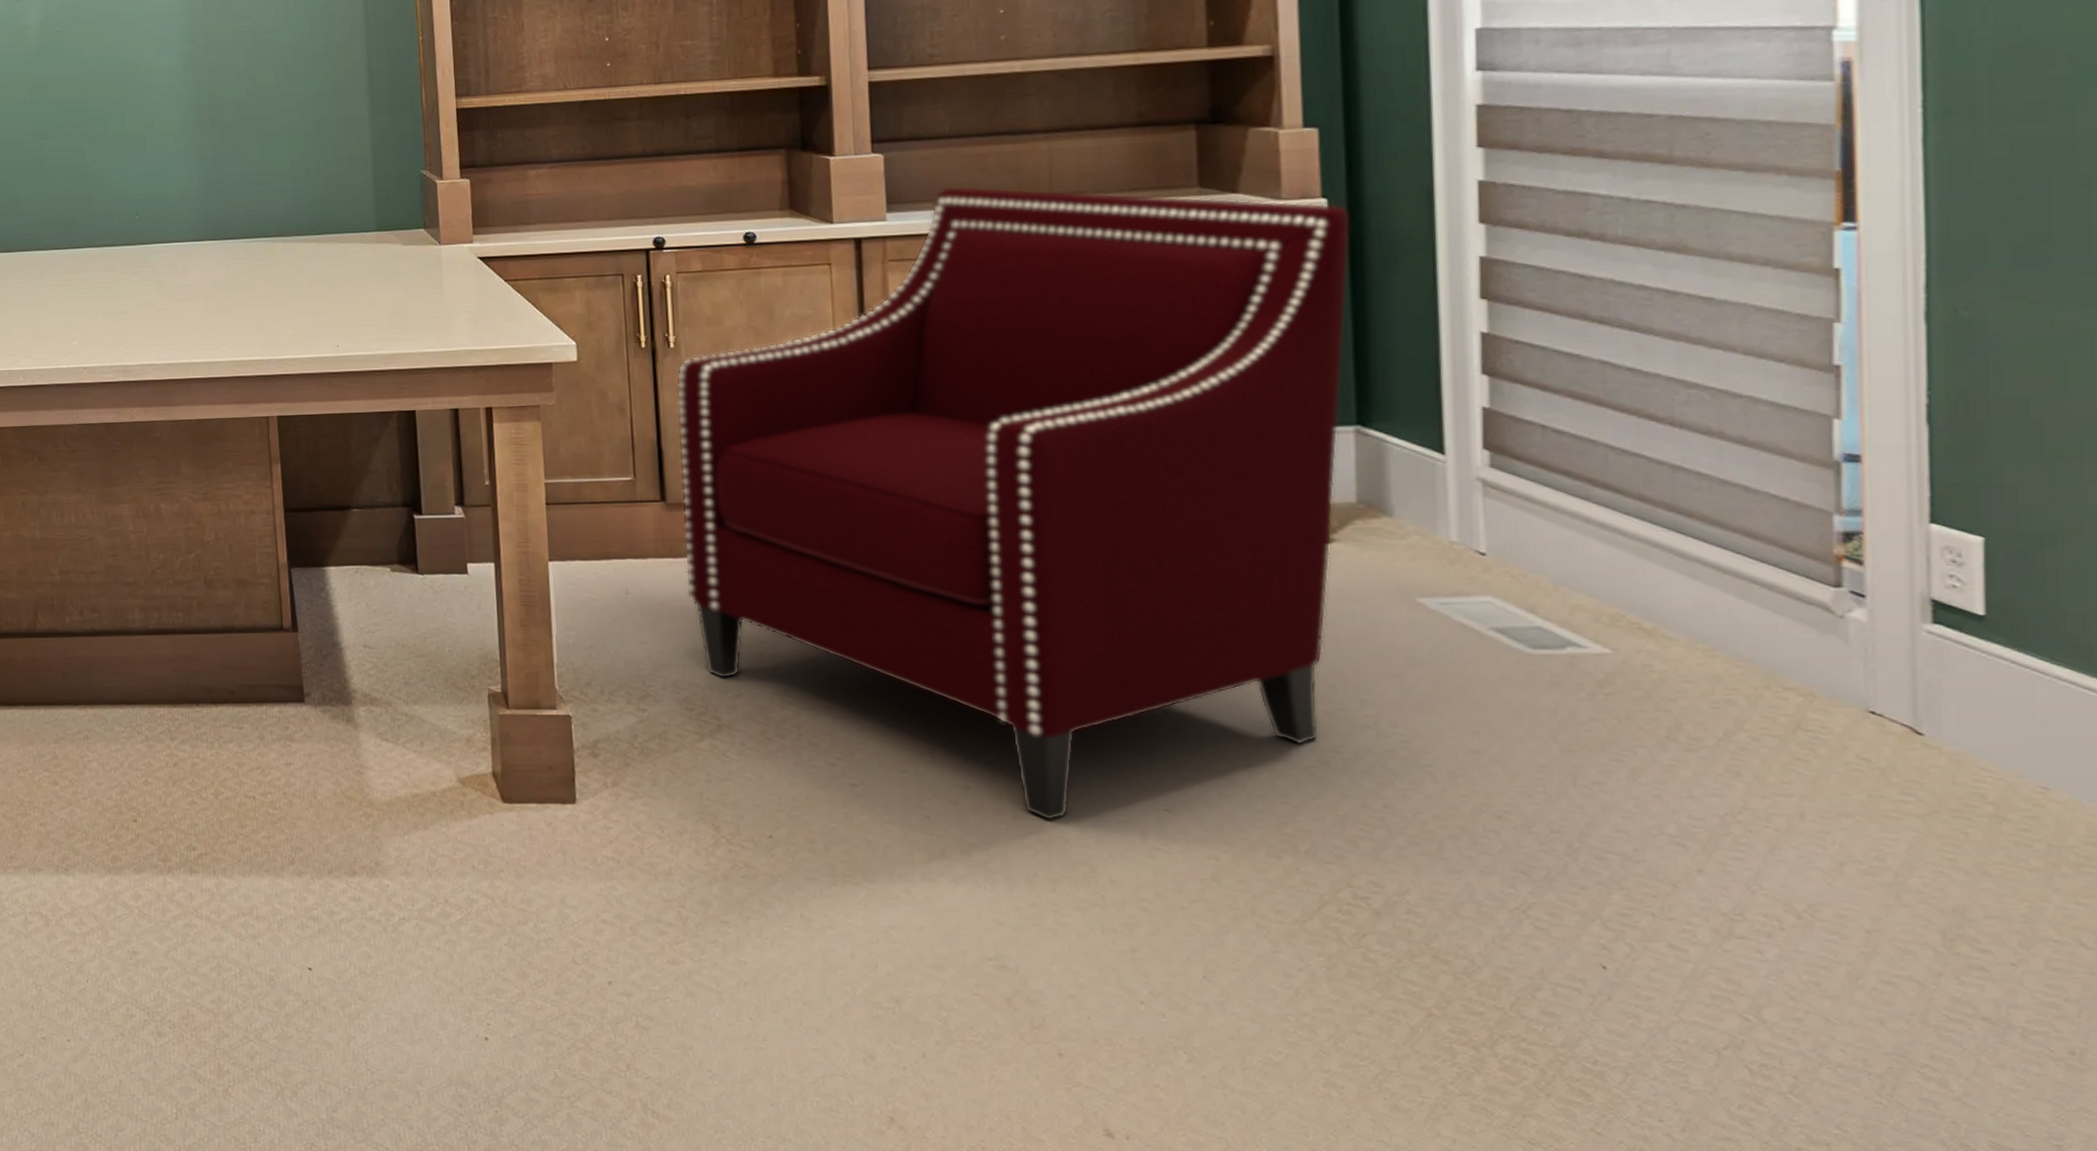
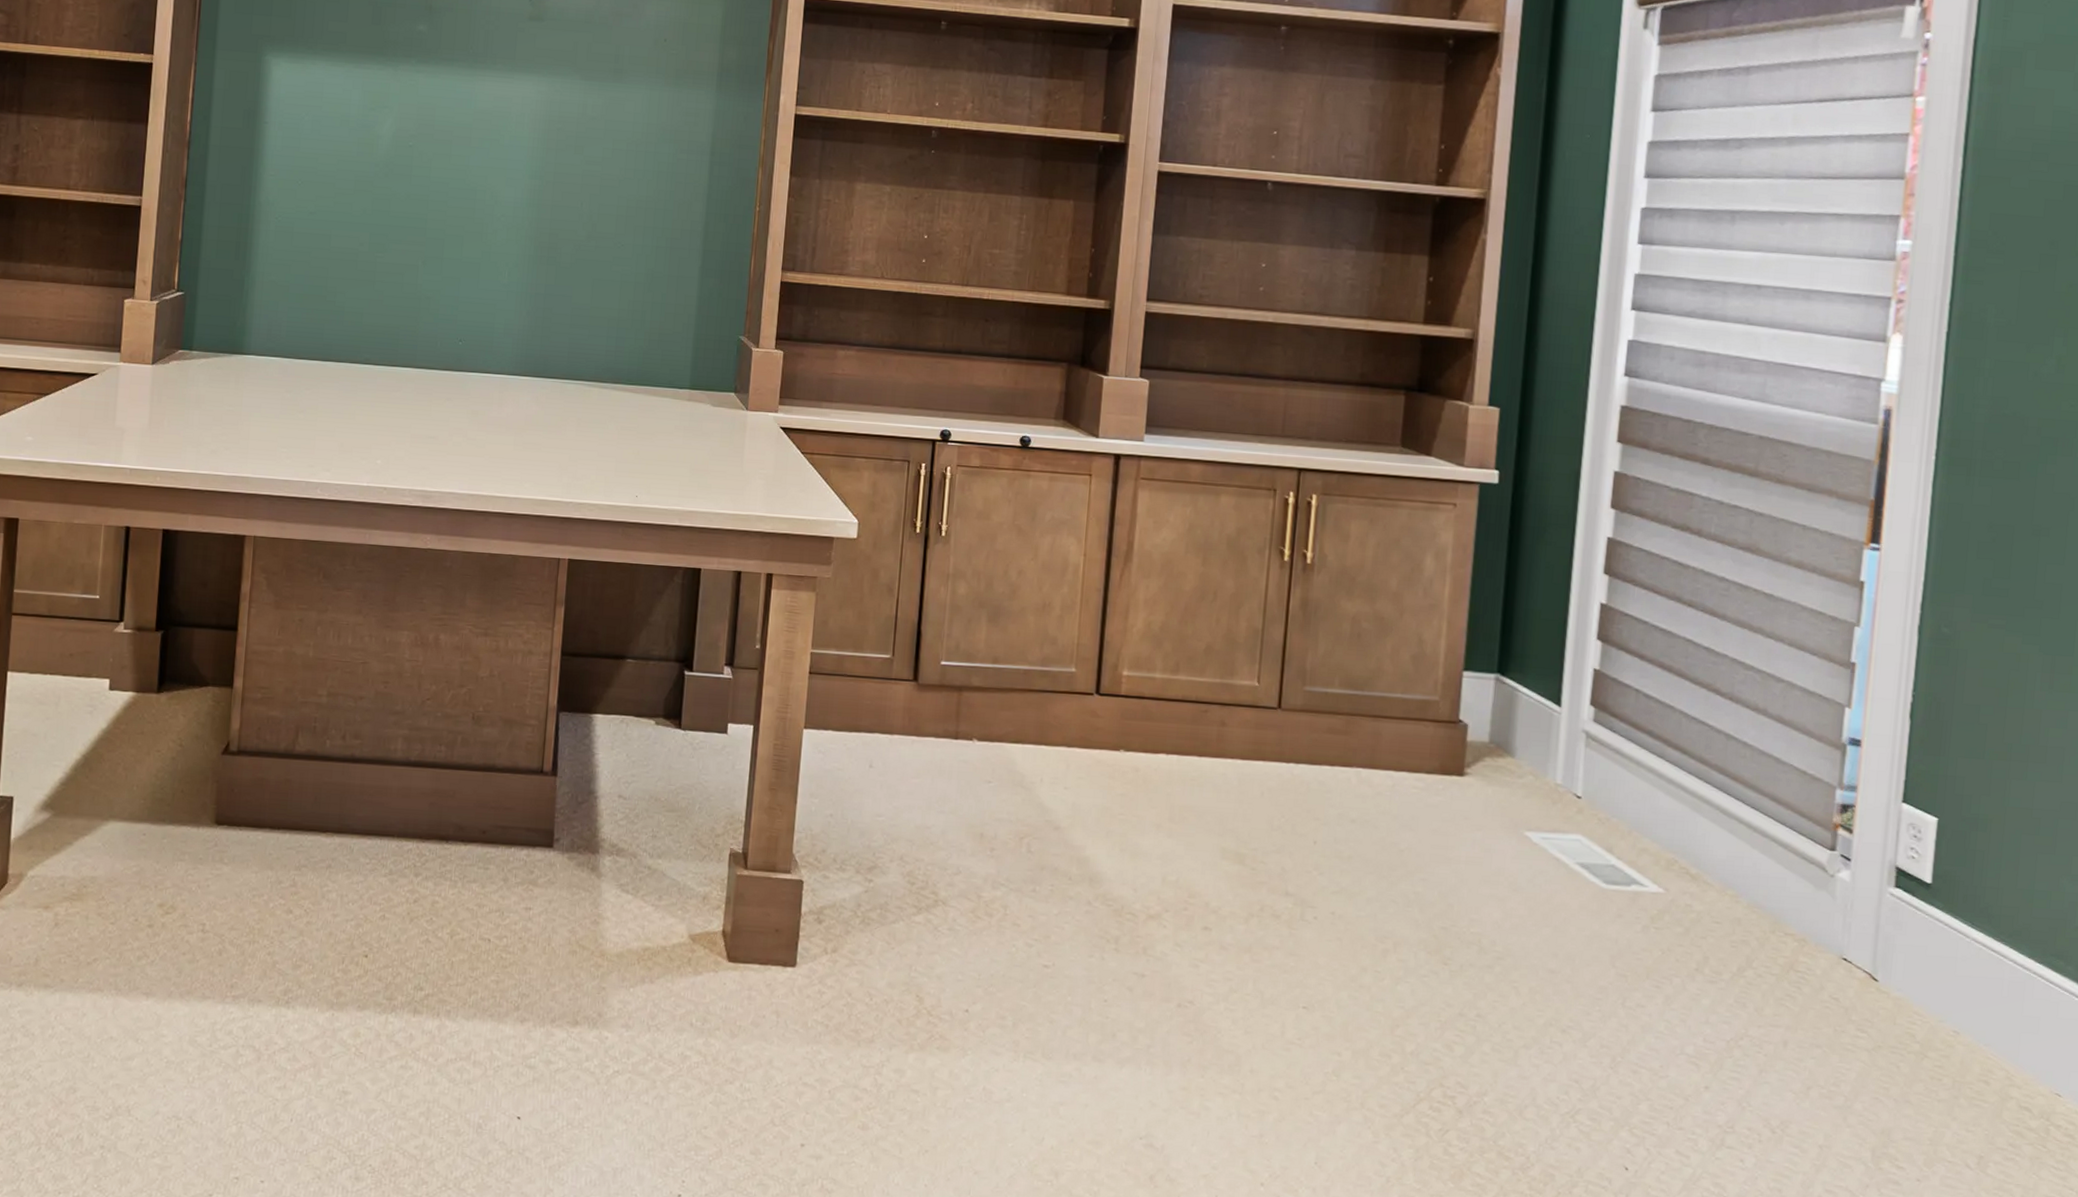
armchair: present [676,186,1351,821] -> none [924,417,1515,1012]

